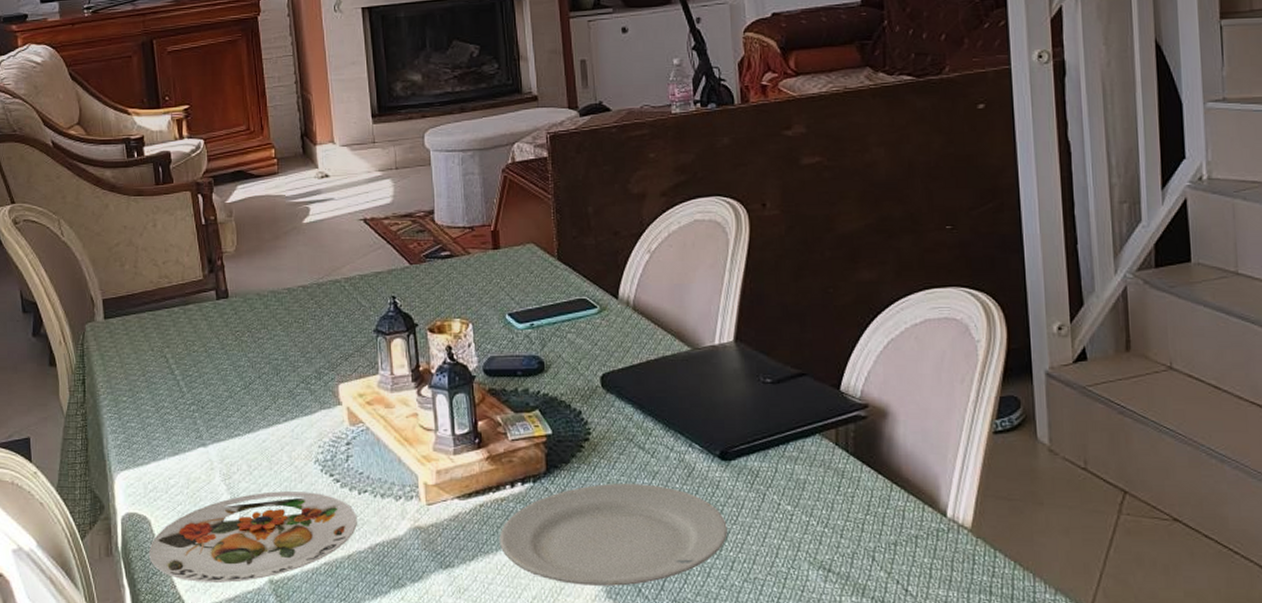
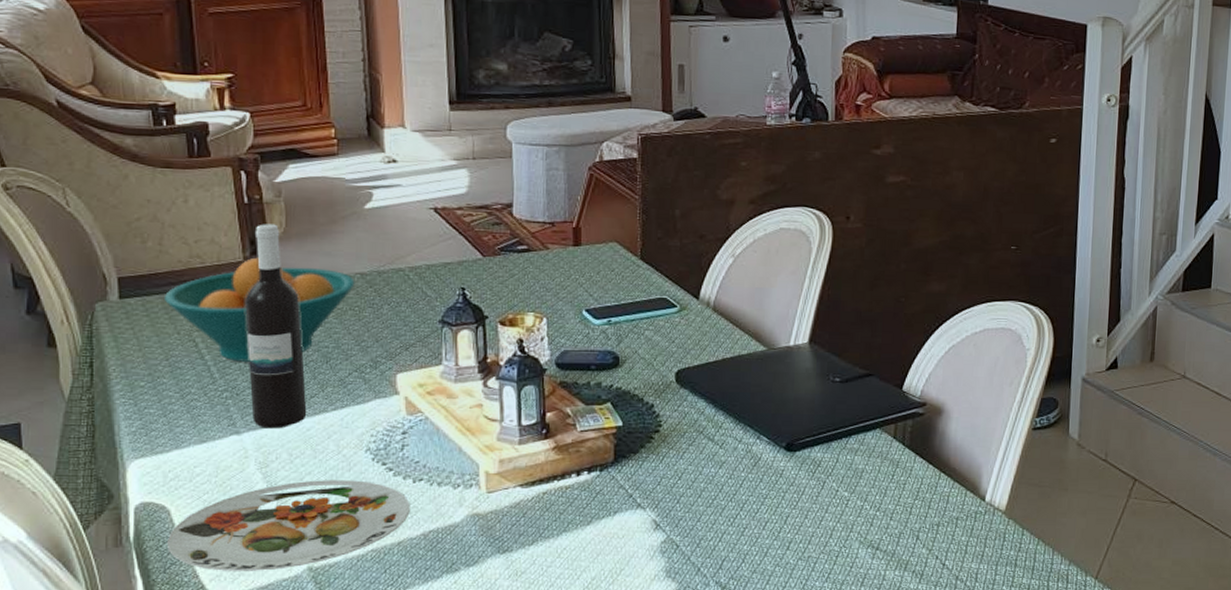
fruit bowl: none [139,275,298,376] -> present [163,257,355,362]
wine bottle: none [205,243,262,441] -> present [244,224,307,429]
plate: present [499,484,728,586] -> none [561,472,787,566]

